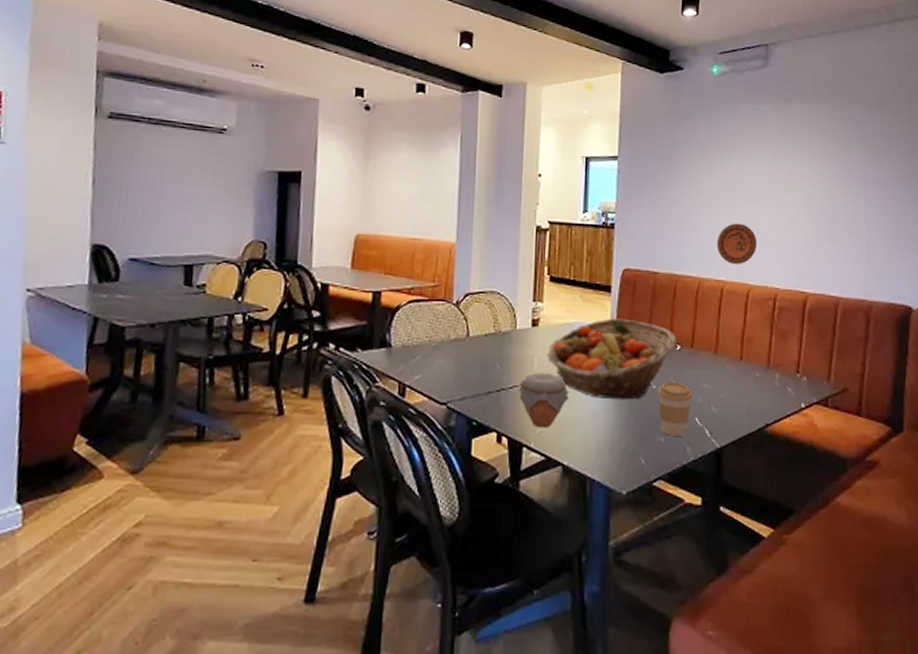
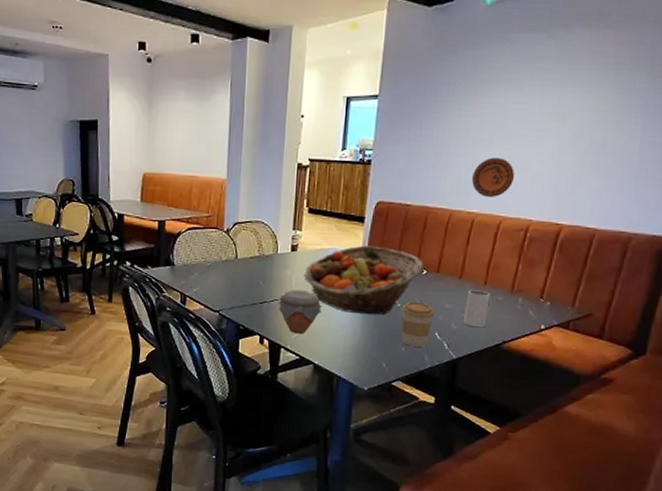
mug: none [724,366,749,410] -> present [464,290,492,328]

